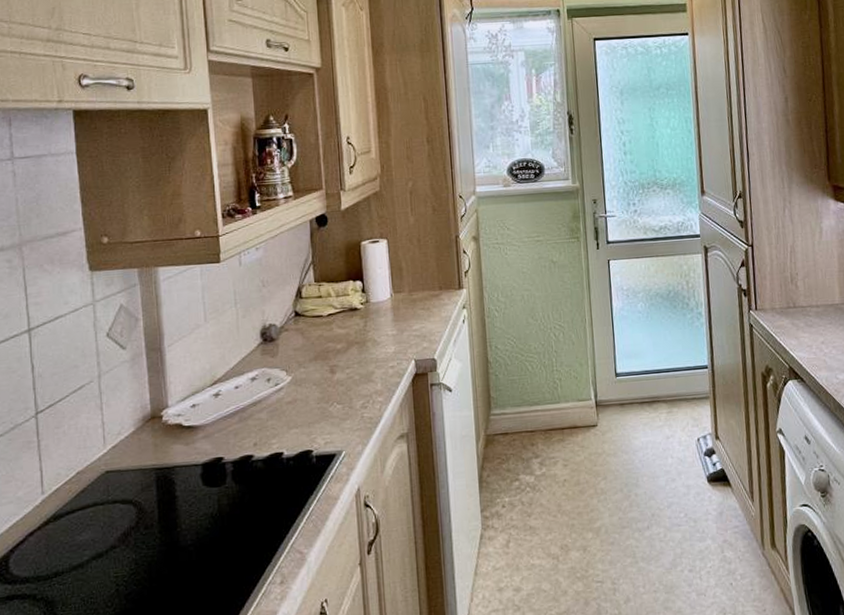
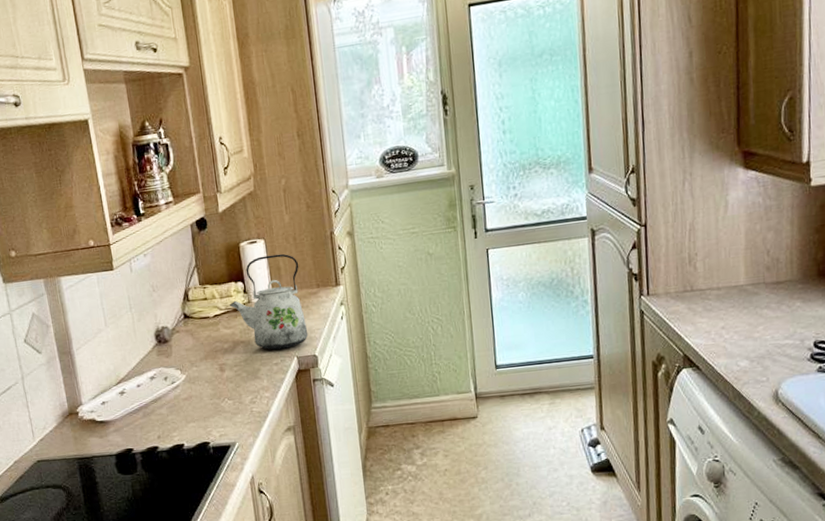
kettle: none [345,254,428,352] -> present [229,253,308,350]

